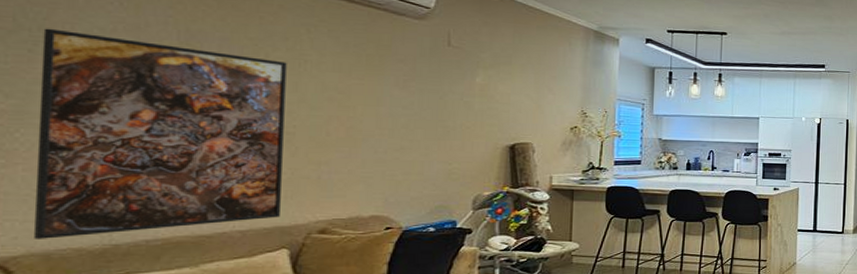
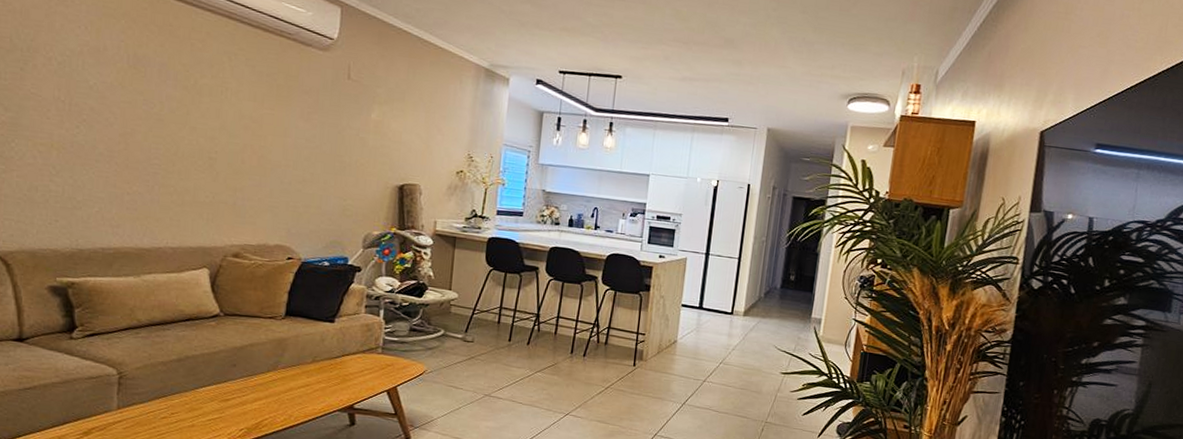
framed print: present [32,28,287,239] -> none [23,49,212,239]

